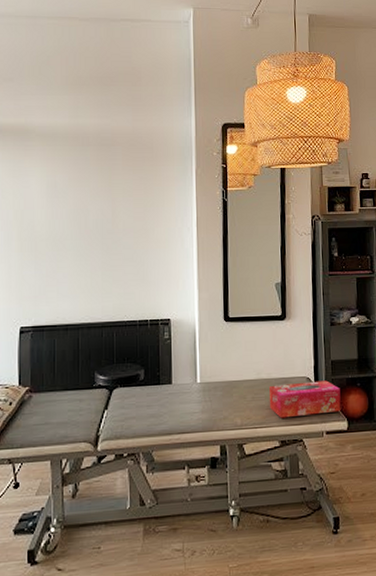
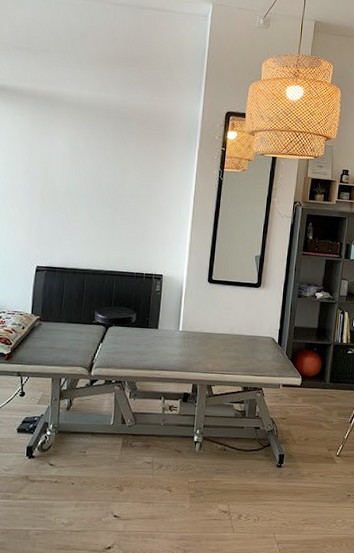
tissue box: present [269,380,341,419] -> none [237,341,299,370]

